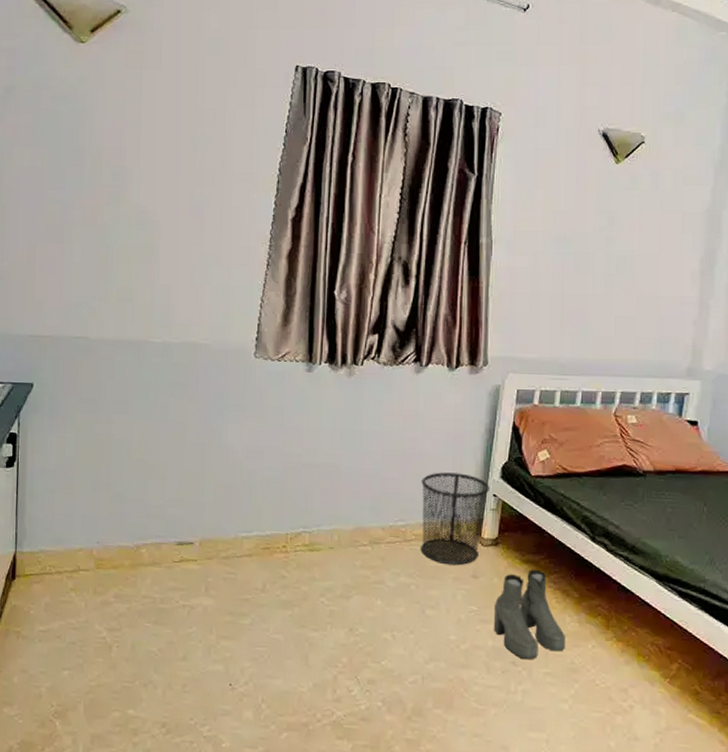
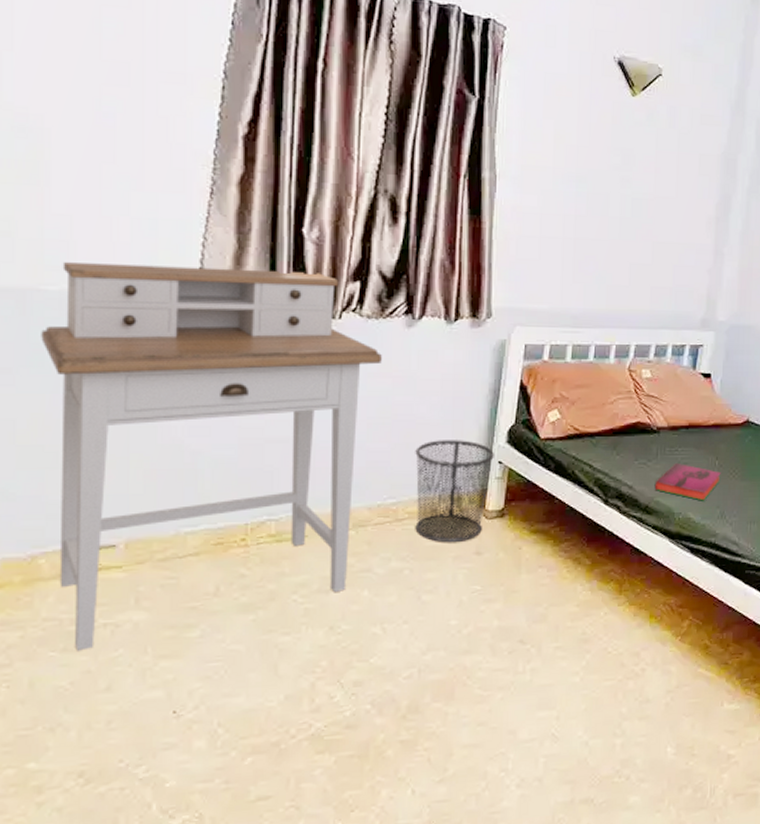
desk: none [149,321,395,625] -> present [41,262,382,651]
boots: present [494,569,565,660] -> none [500,539,577,636]
hardback book: none [641,506,710,546] -> present [654,462,721,501]

